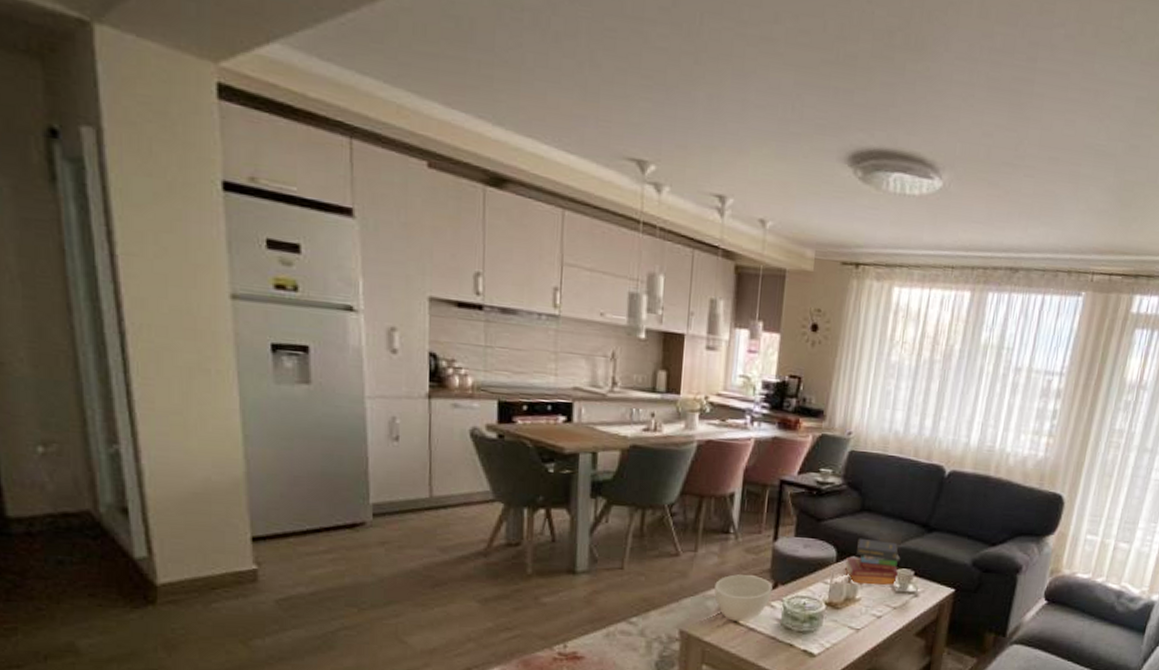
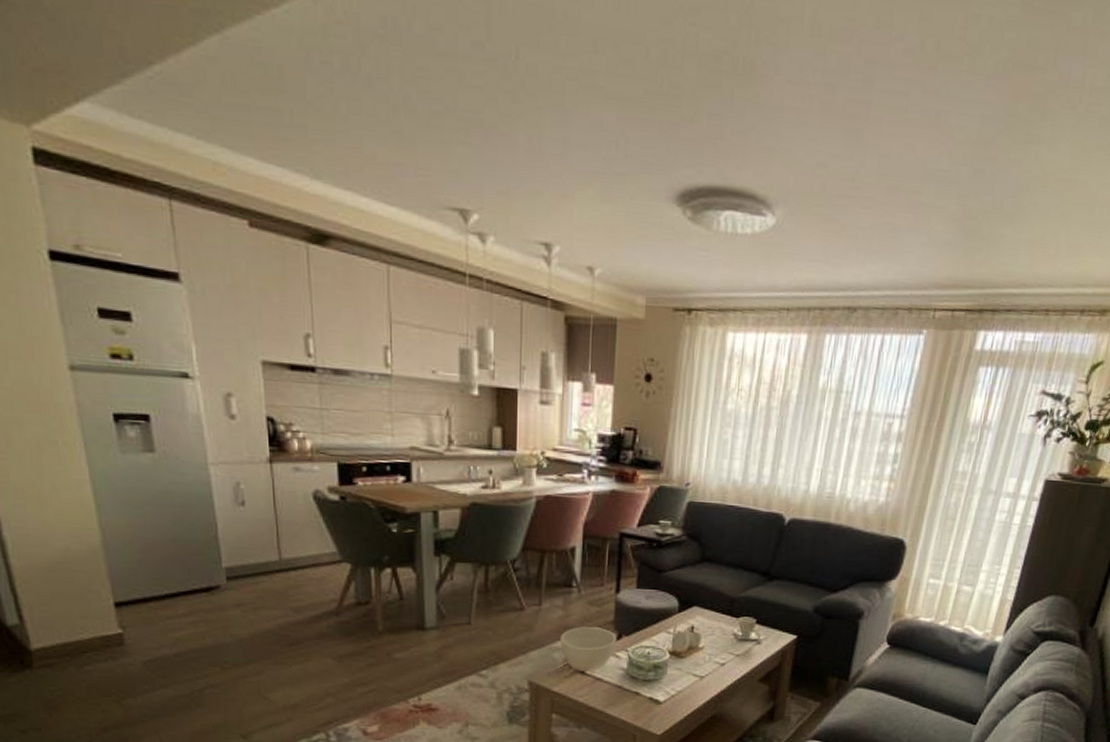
books: present [845,538,901,585] -> none [688,588,743,633]

